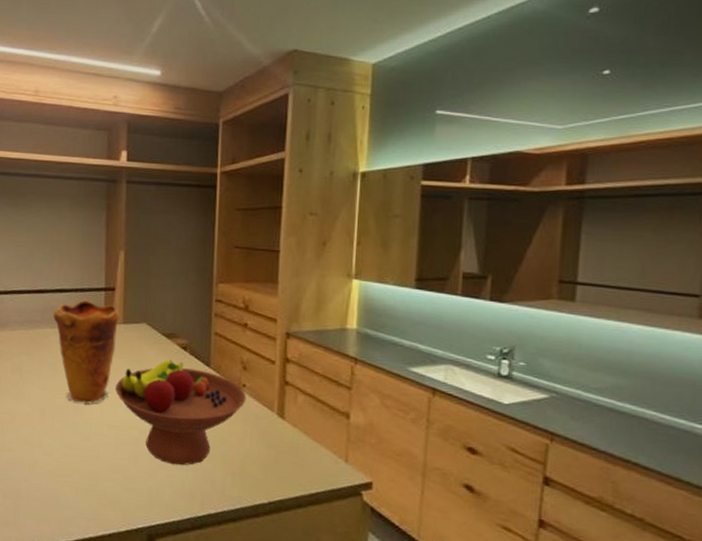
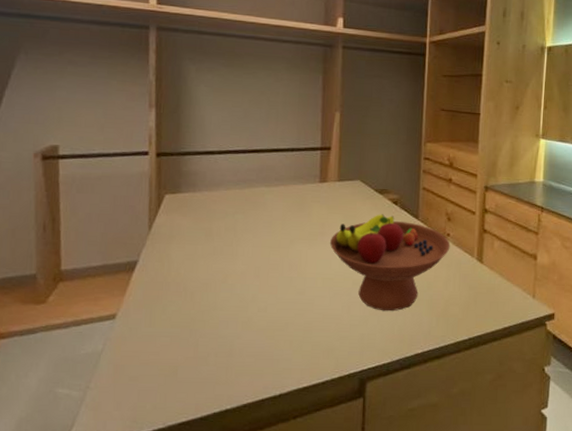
vase: present [53,300,119,404] -> none [269,159,335,259]

